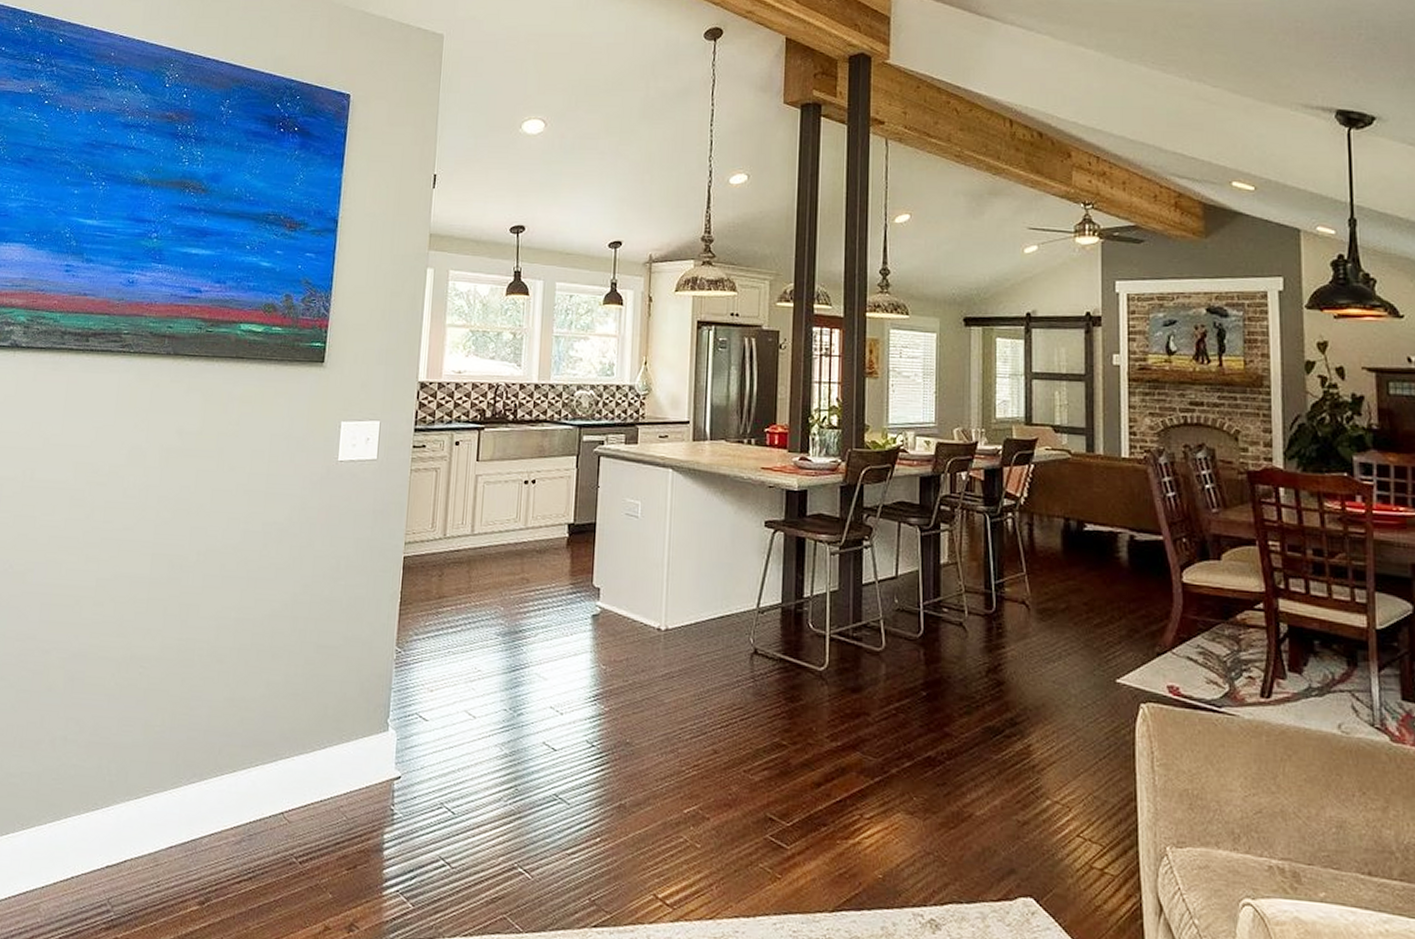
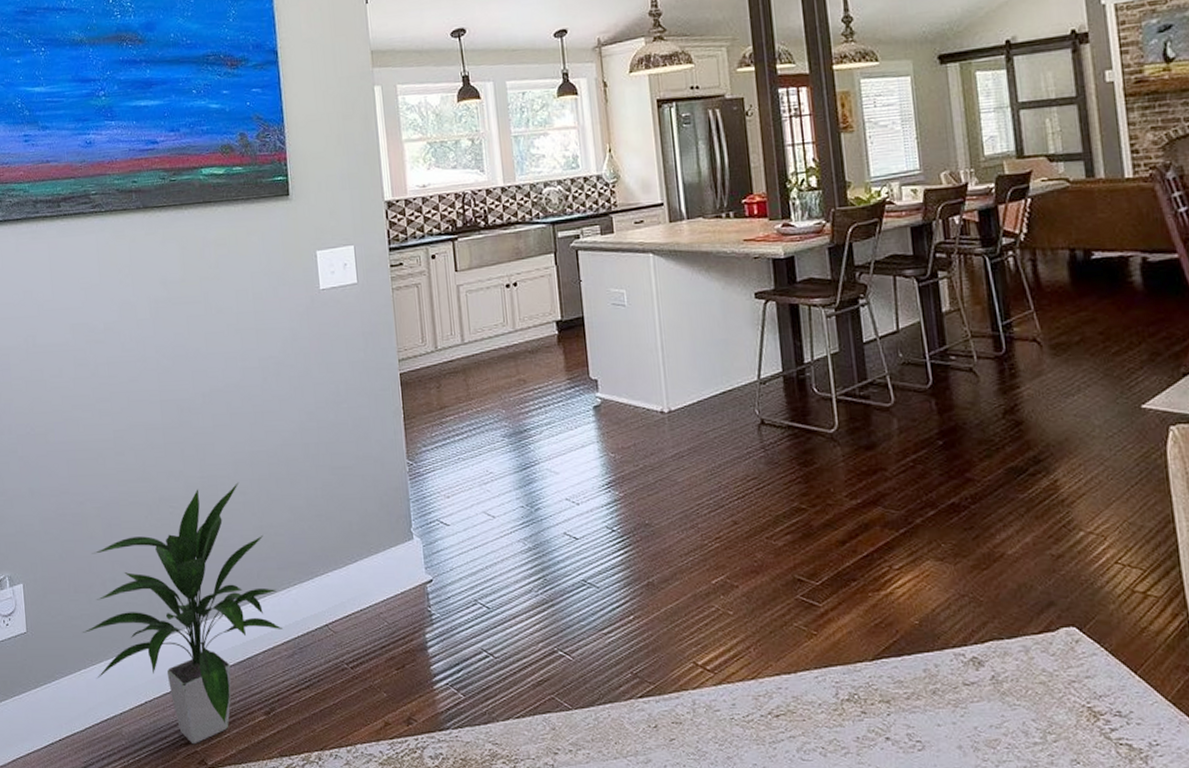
indoor plant: none [18,649,236,929] -> present [82,482,283,743]

